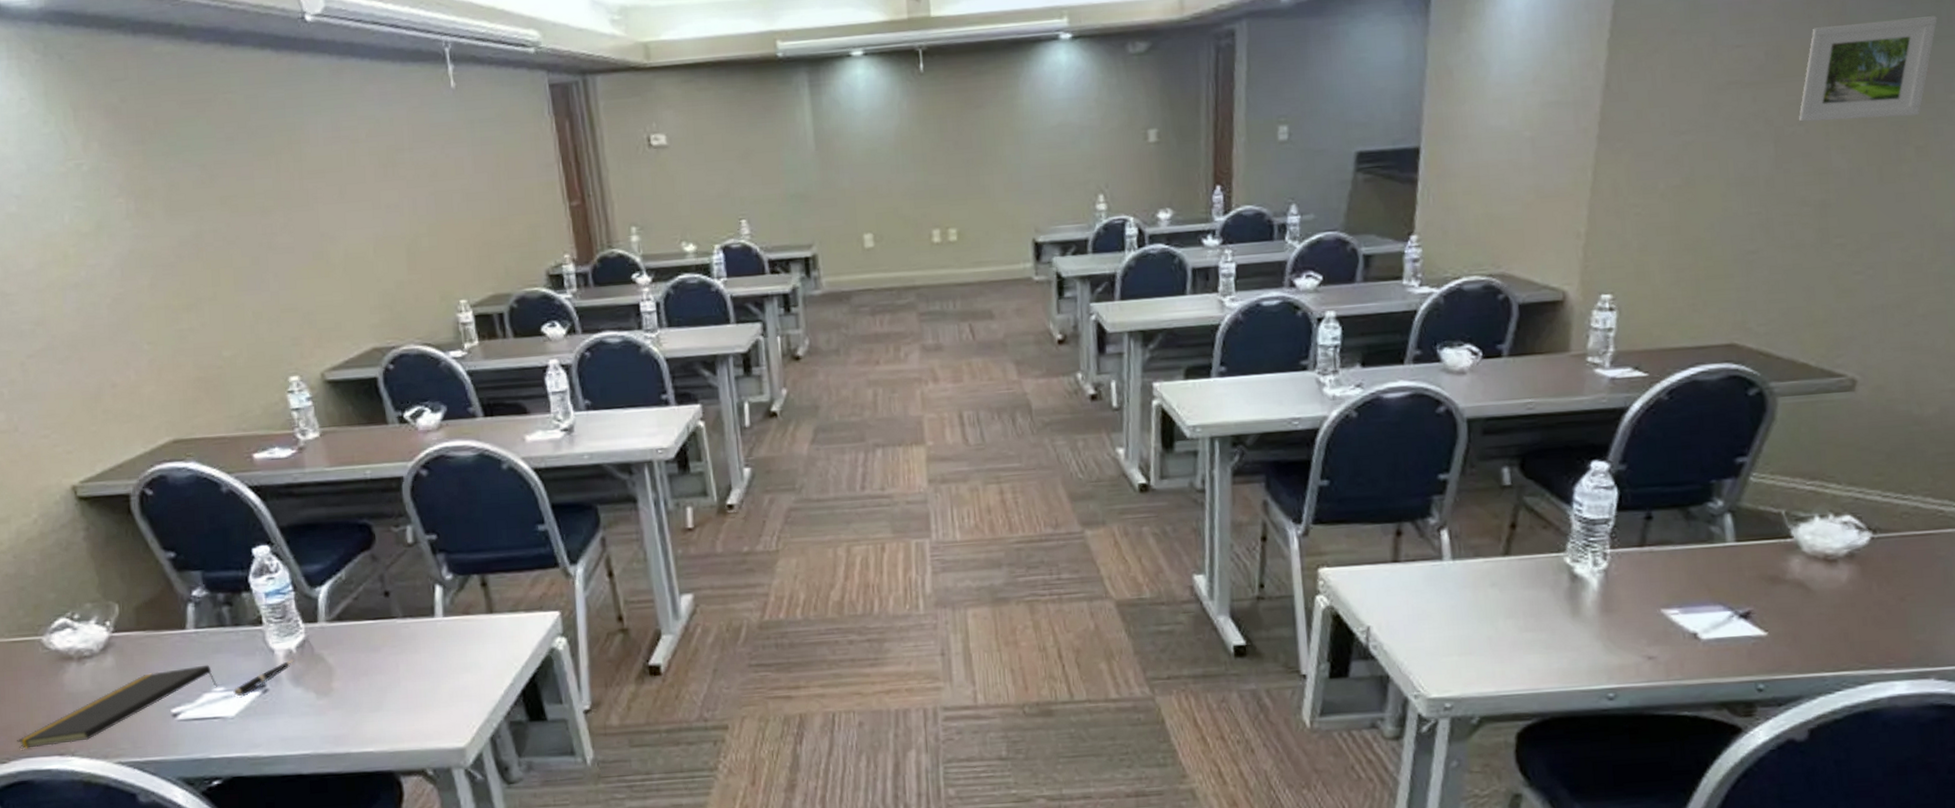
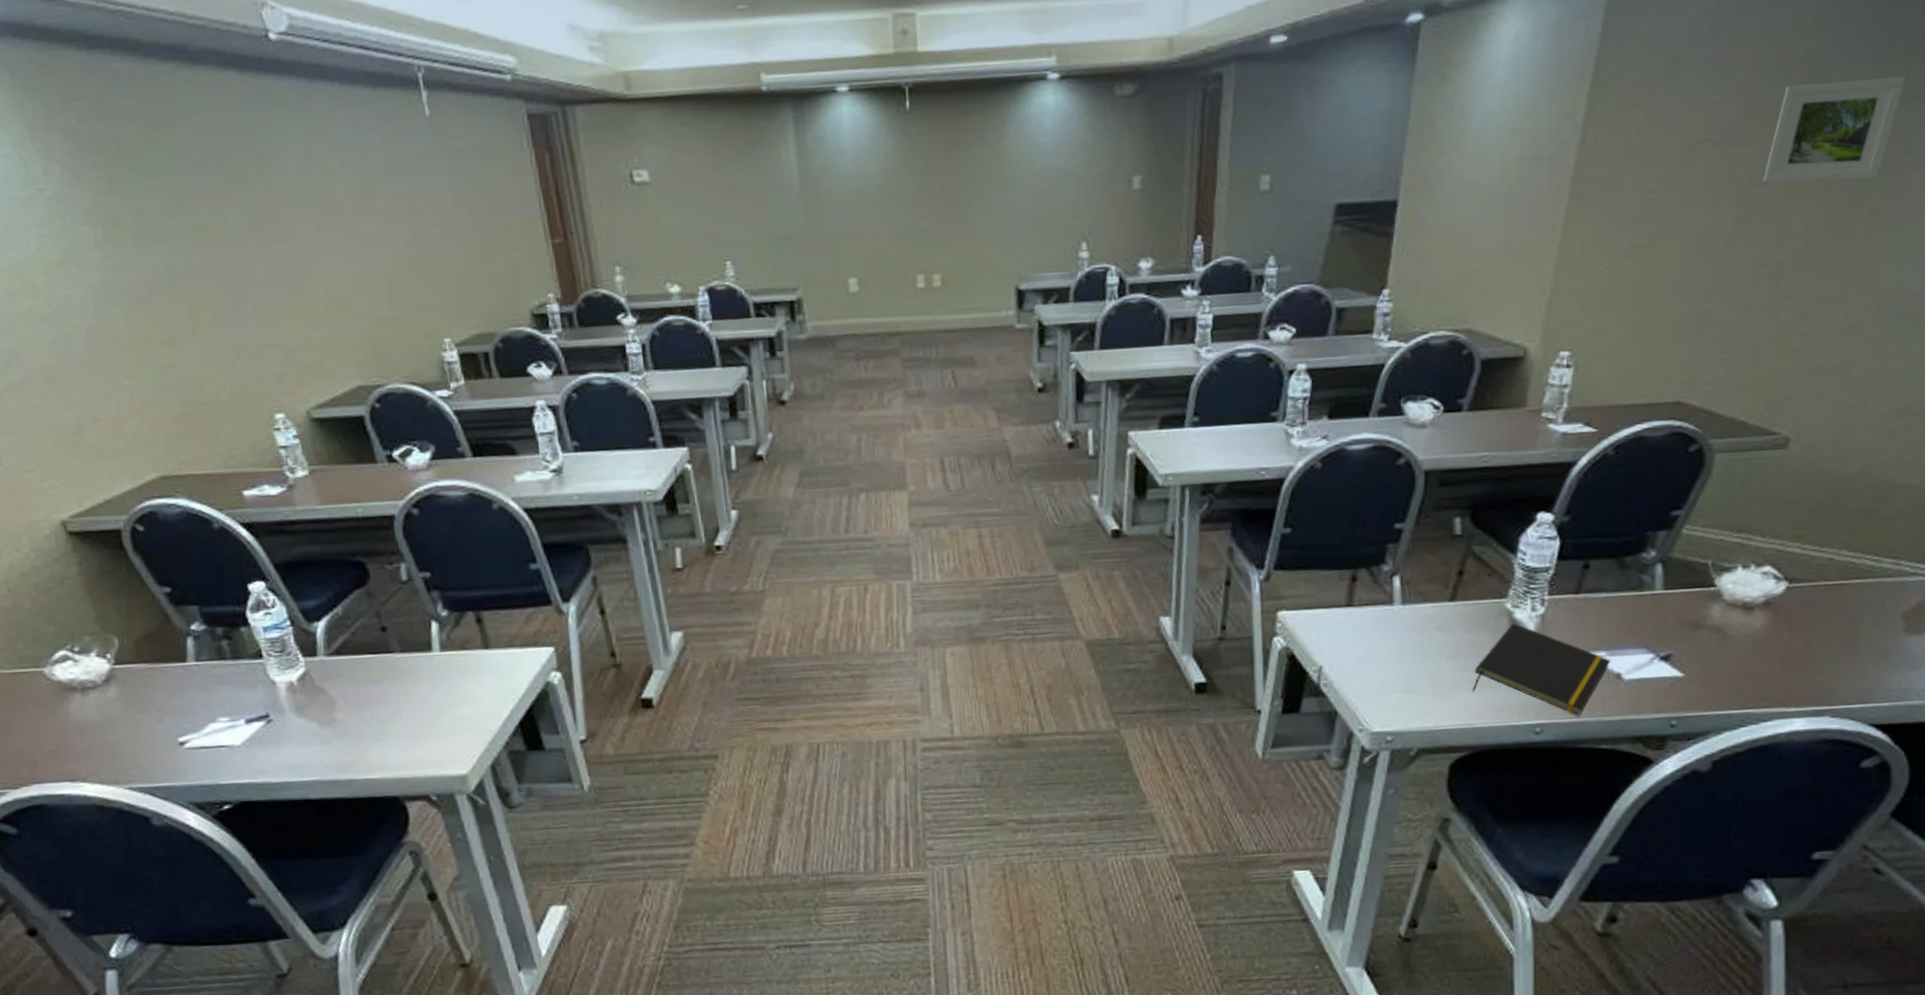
notepad: present [17,664,218,749] -> none [27,696,223,775]
pen: present [233,659,294,696] -> none [237,691,296,726]
notepad: none [1535,578,1685,680] -> present [1472,623,1611,716]

